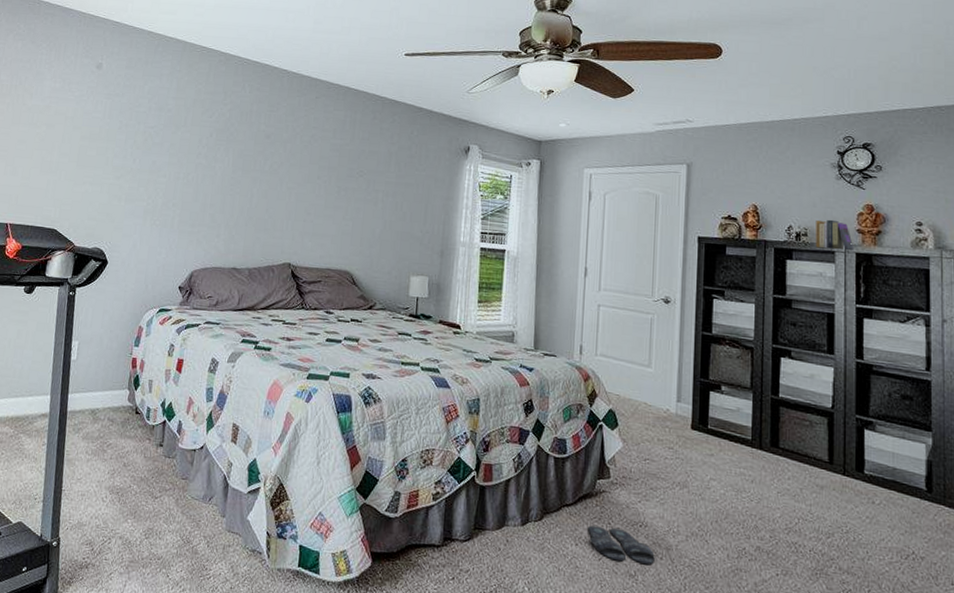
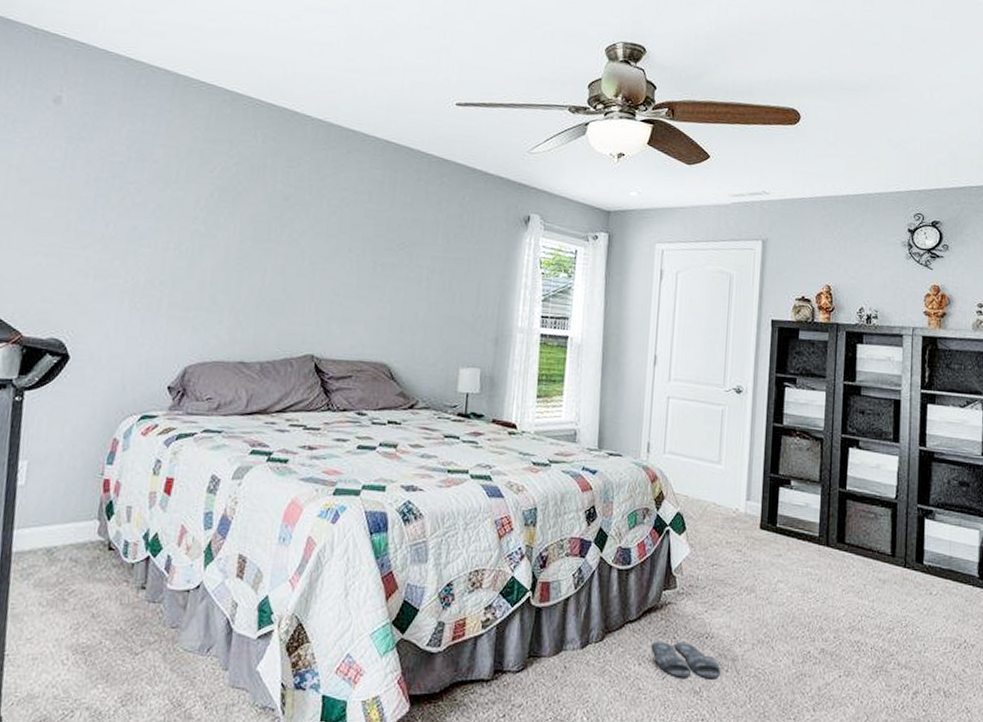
books: present [815,219,855,251] -> none [885,301,921,334]

